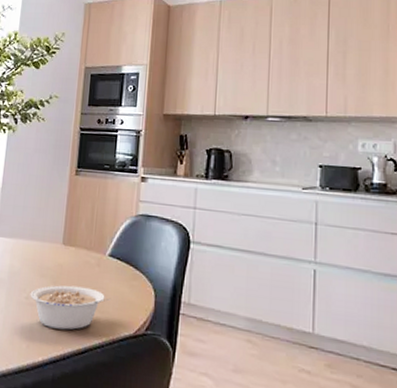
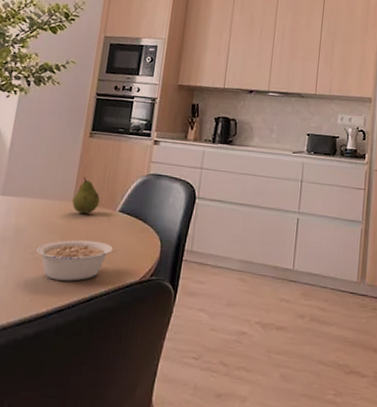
fruit: none [62,217,90,258] -> present [72,177,101,214]

